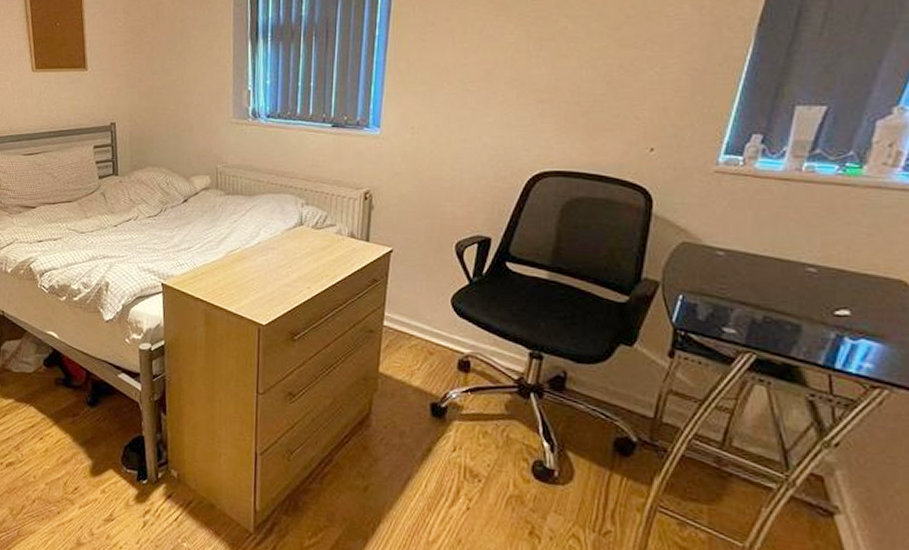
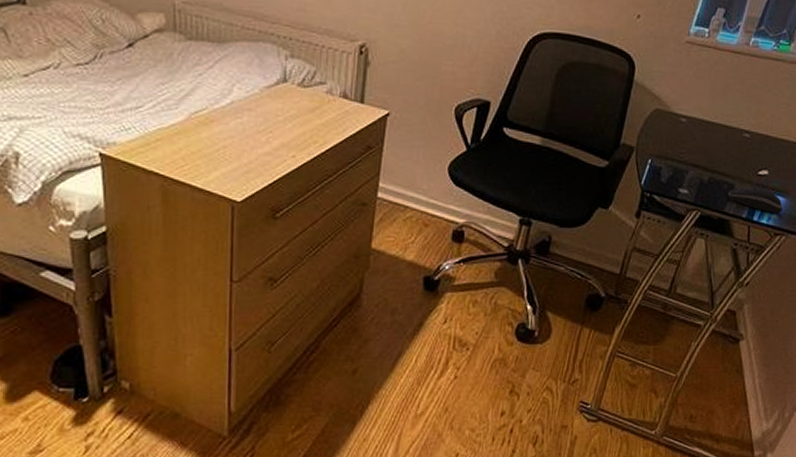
computer mouse: none [792,329,881,362] -> present [727,187,784,213]

